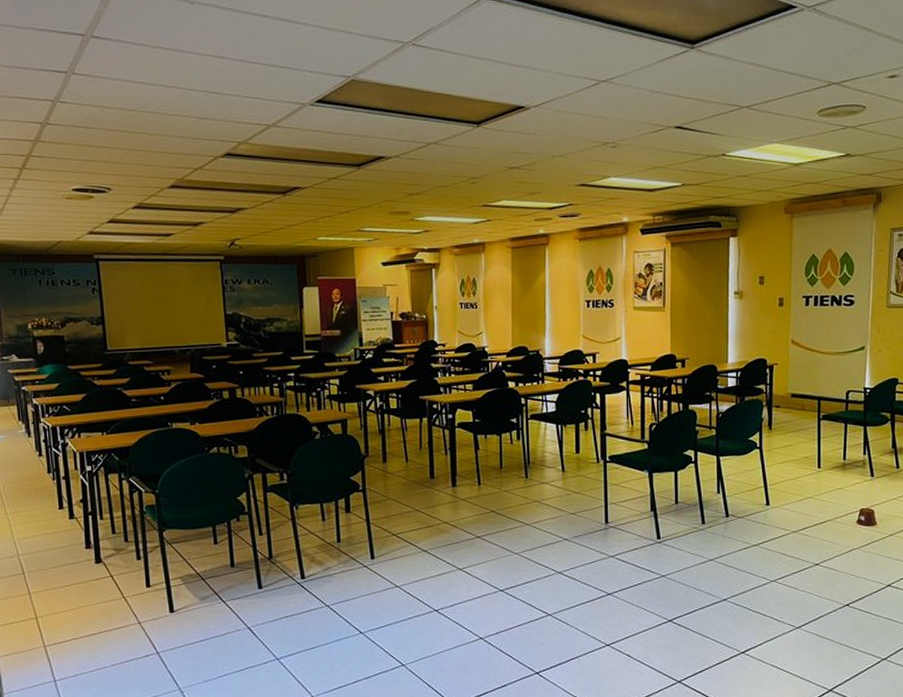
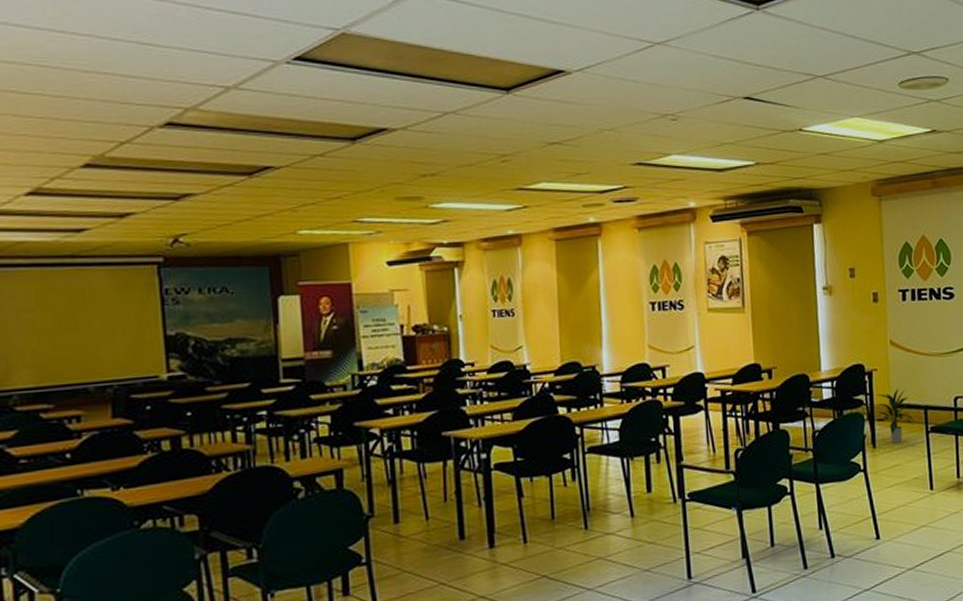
indoor plant: none [774,381,808,427] -> present [876,388,914,444]

